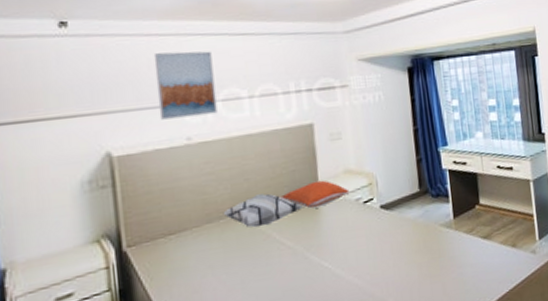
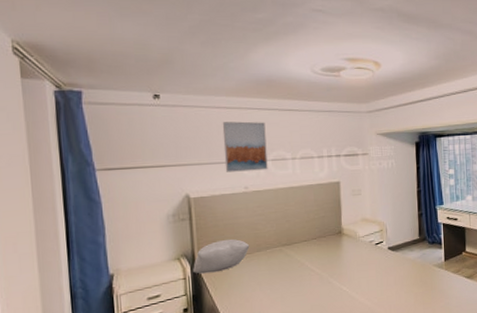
pillow: none [118,208,197,260] -> present [193,239,250,274]
decorative pillow: present [222,193,303,228] -> none [269,232,329,257]
pillow: present [280,180,350,209] -> none [312,225,365,246]

